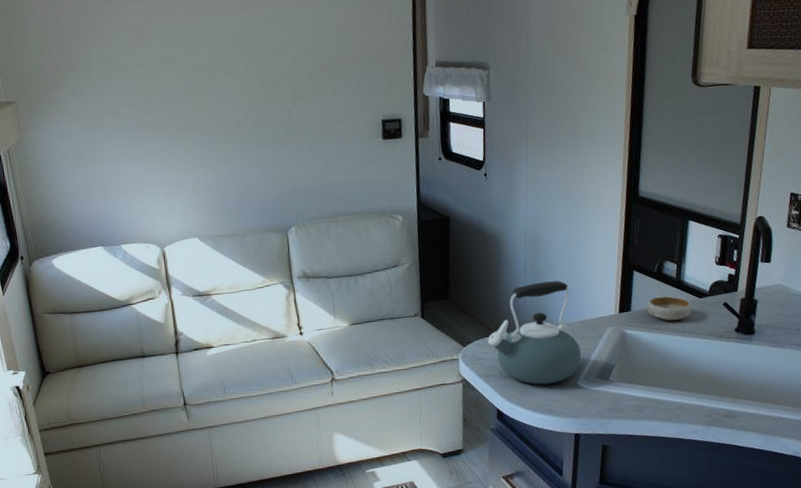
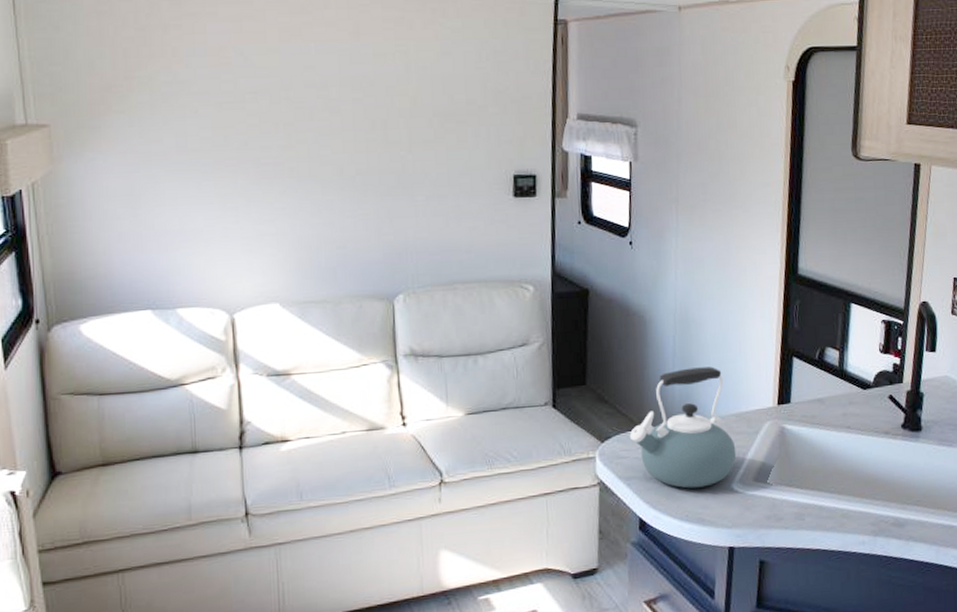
bowl: present [646,295,691,321] -> none [807,386,855,415]

